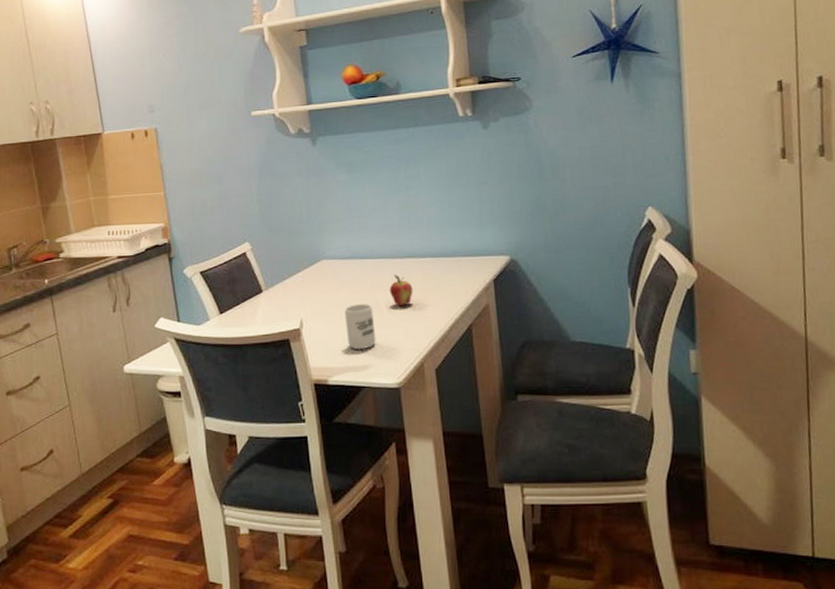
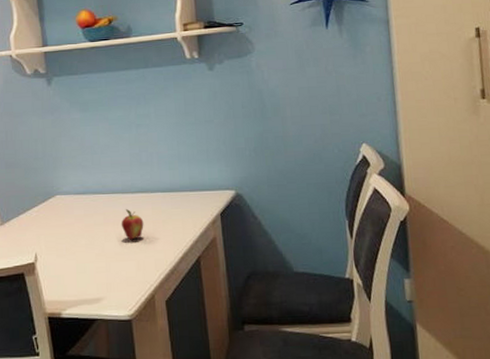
cup: present [344,304,376,349] -> none [78,238,108,282]

